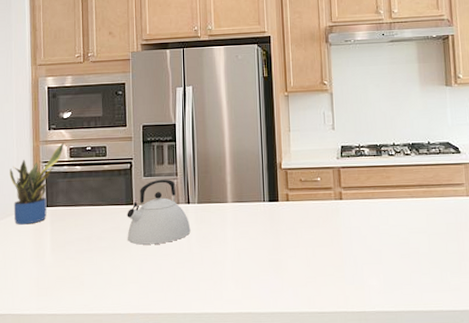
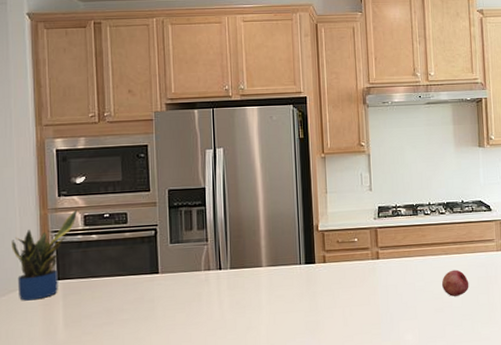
kettle: present [127,179,191,245] -> none [151,245,223,315]
fruit: none [407,214,437,242] -> present [441,269,469,296]

